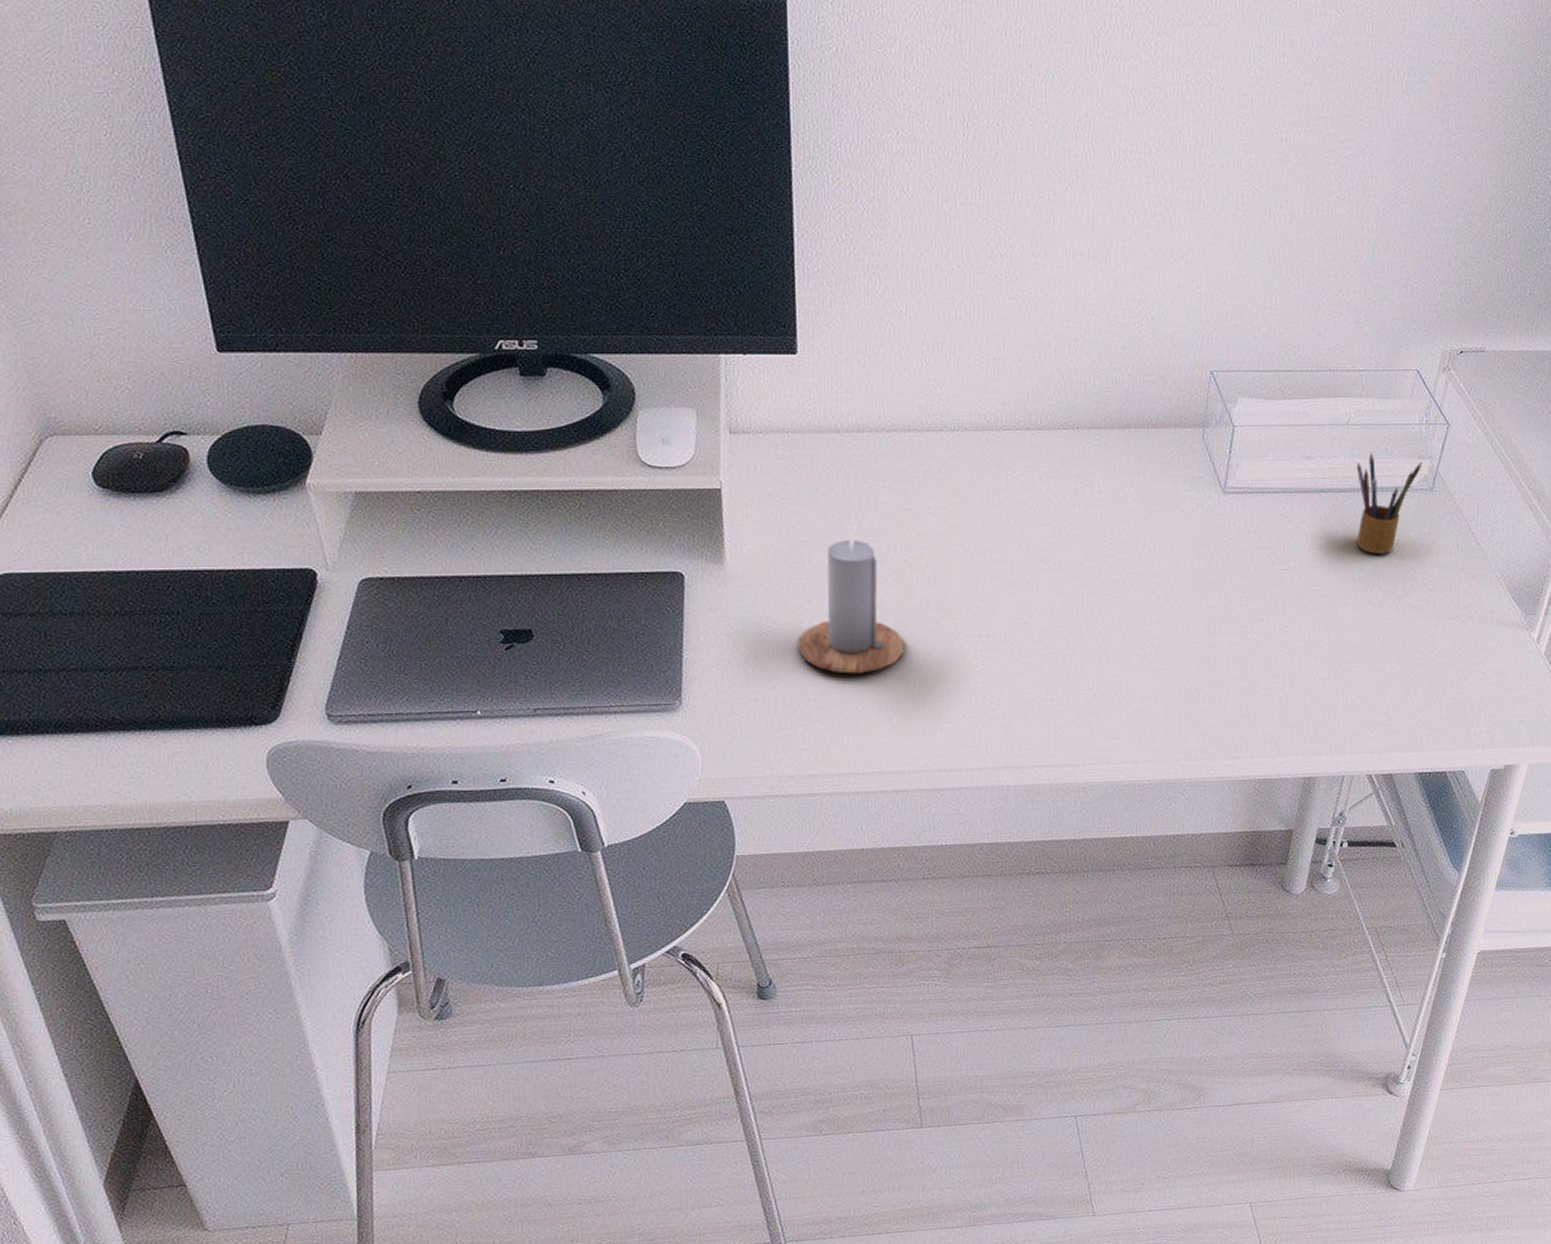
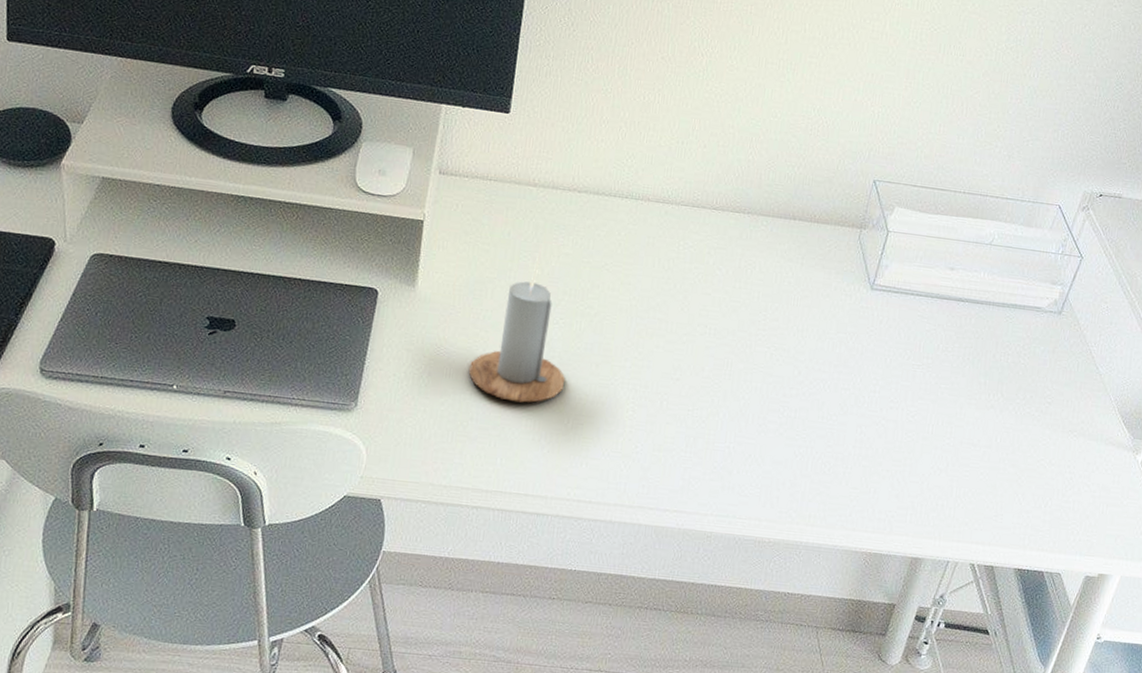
pencil box: present [1356,453,1422,554] -> none [985,273,1054,365]

